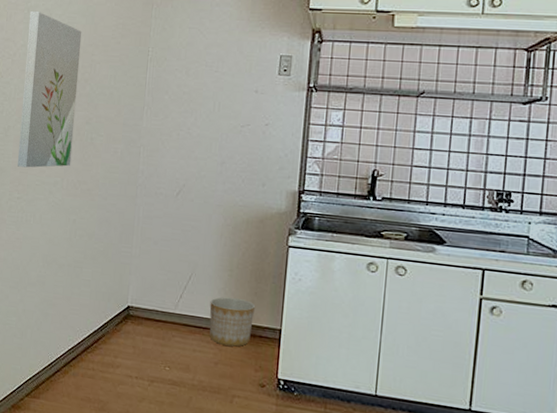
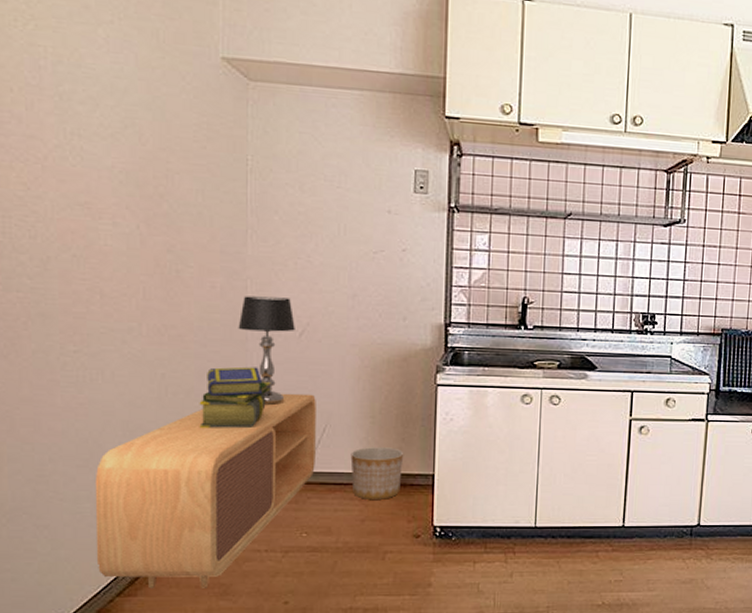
tv stand: none [15,242,186,402] -> present [94,393,316,589]
wall art: present [18,11,82,168] -> none [63,99,151,312]
stack of books: none [96,217,152,270] -> present [199,366,271,429]
table lamp: none [131,160,174,253] -> present [238,296,295,406]

